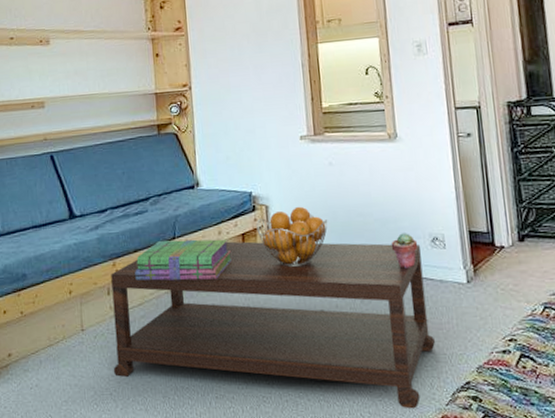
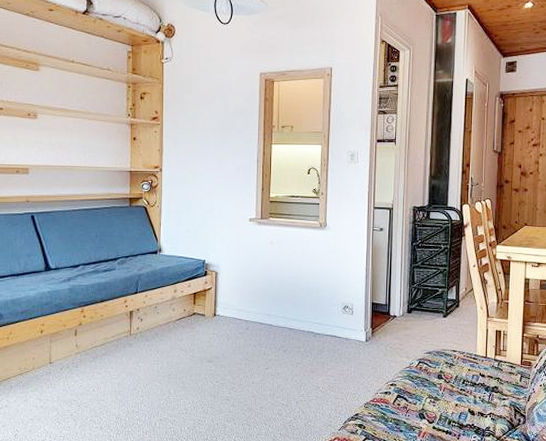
coffee table: present [111,241,435,409] -> none [75,298,336,432]
stack of books: present [135,239,232,281] -> none [100,294,183,328]
fruit basket: present [256,206,328,268] -> none [206,274,265,322]
potted succulent: present [391,233,418,269] -> none [312,301,333,328]

